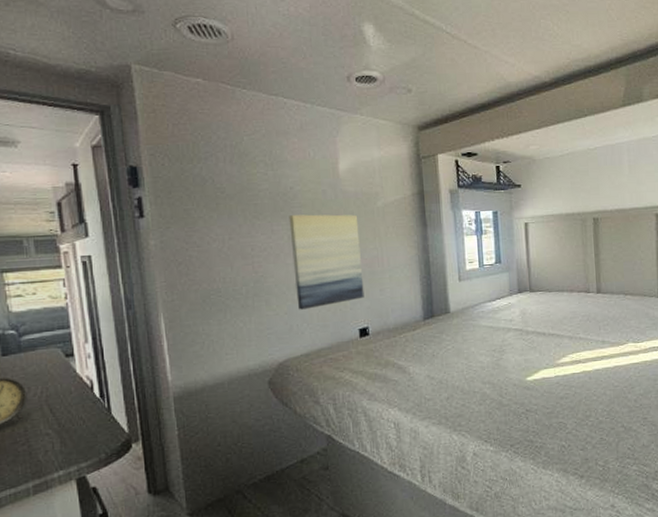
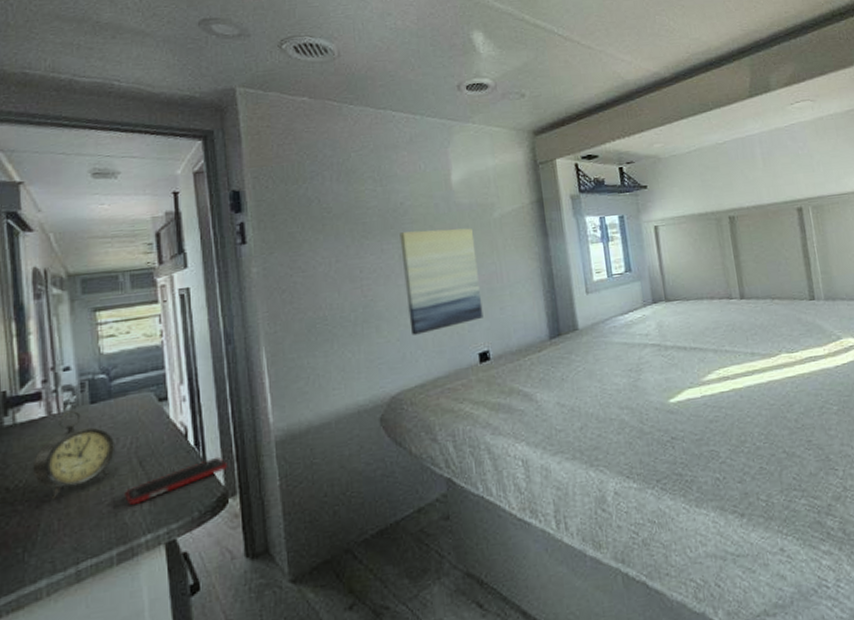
cell phone: none [37,408,130,446] -> present [124,457,227,506]

